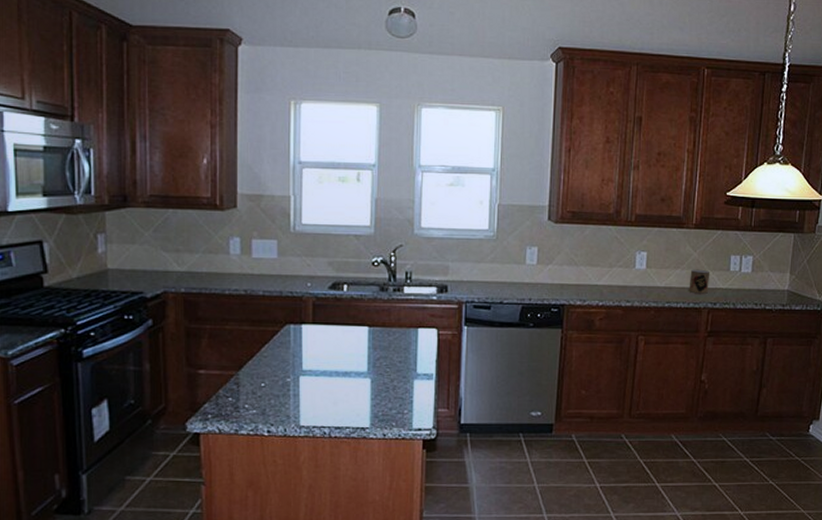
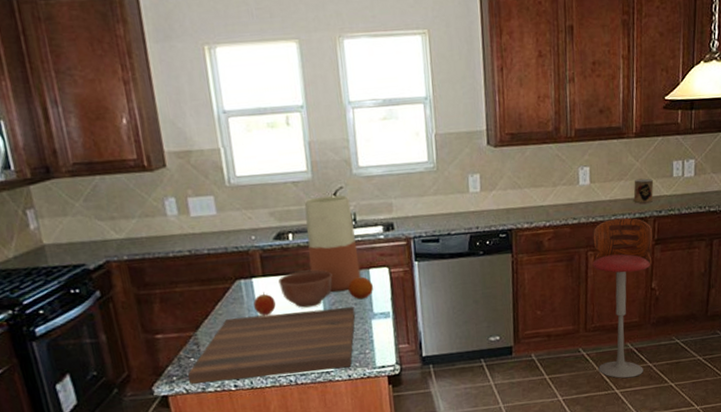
cutting board: none [222,361,399,426] -> present [187,307,356,384]
fruit: none [300,339,321,364] -> present [253,292,276,316]
bowl: none [327,322,381,360] -> present [278,269,333,308]
vase: none [360,252,409,348] -> present [304,195,361,292]
fruit: none [395,335,421,358] -> present [348,276,374,300]
bar stool: none [640,306,705,472] -> present [592,217,653,379]

